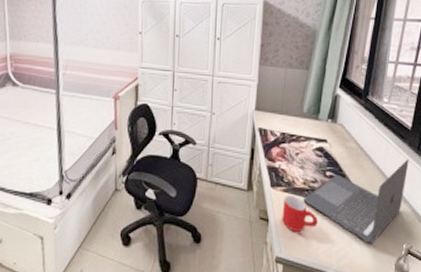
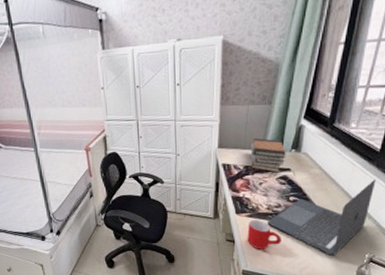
book stack: none [287,103,323,143] -> present [250,138,286,173]

